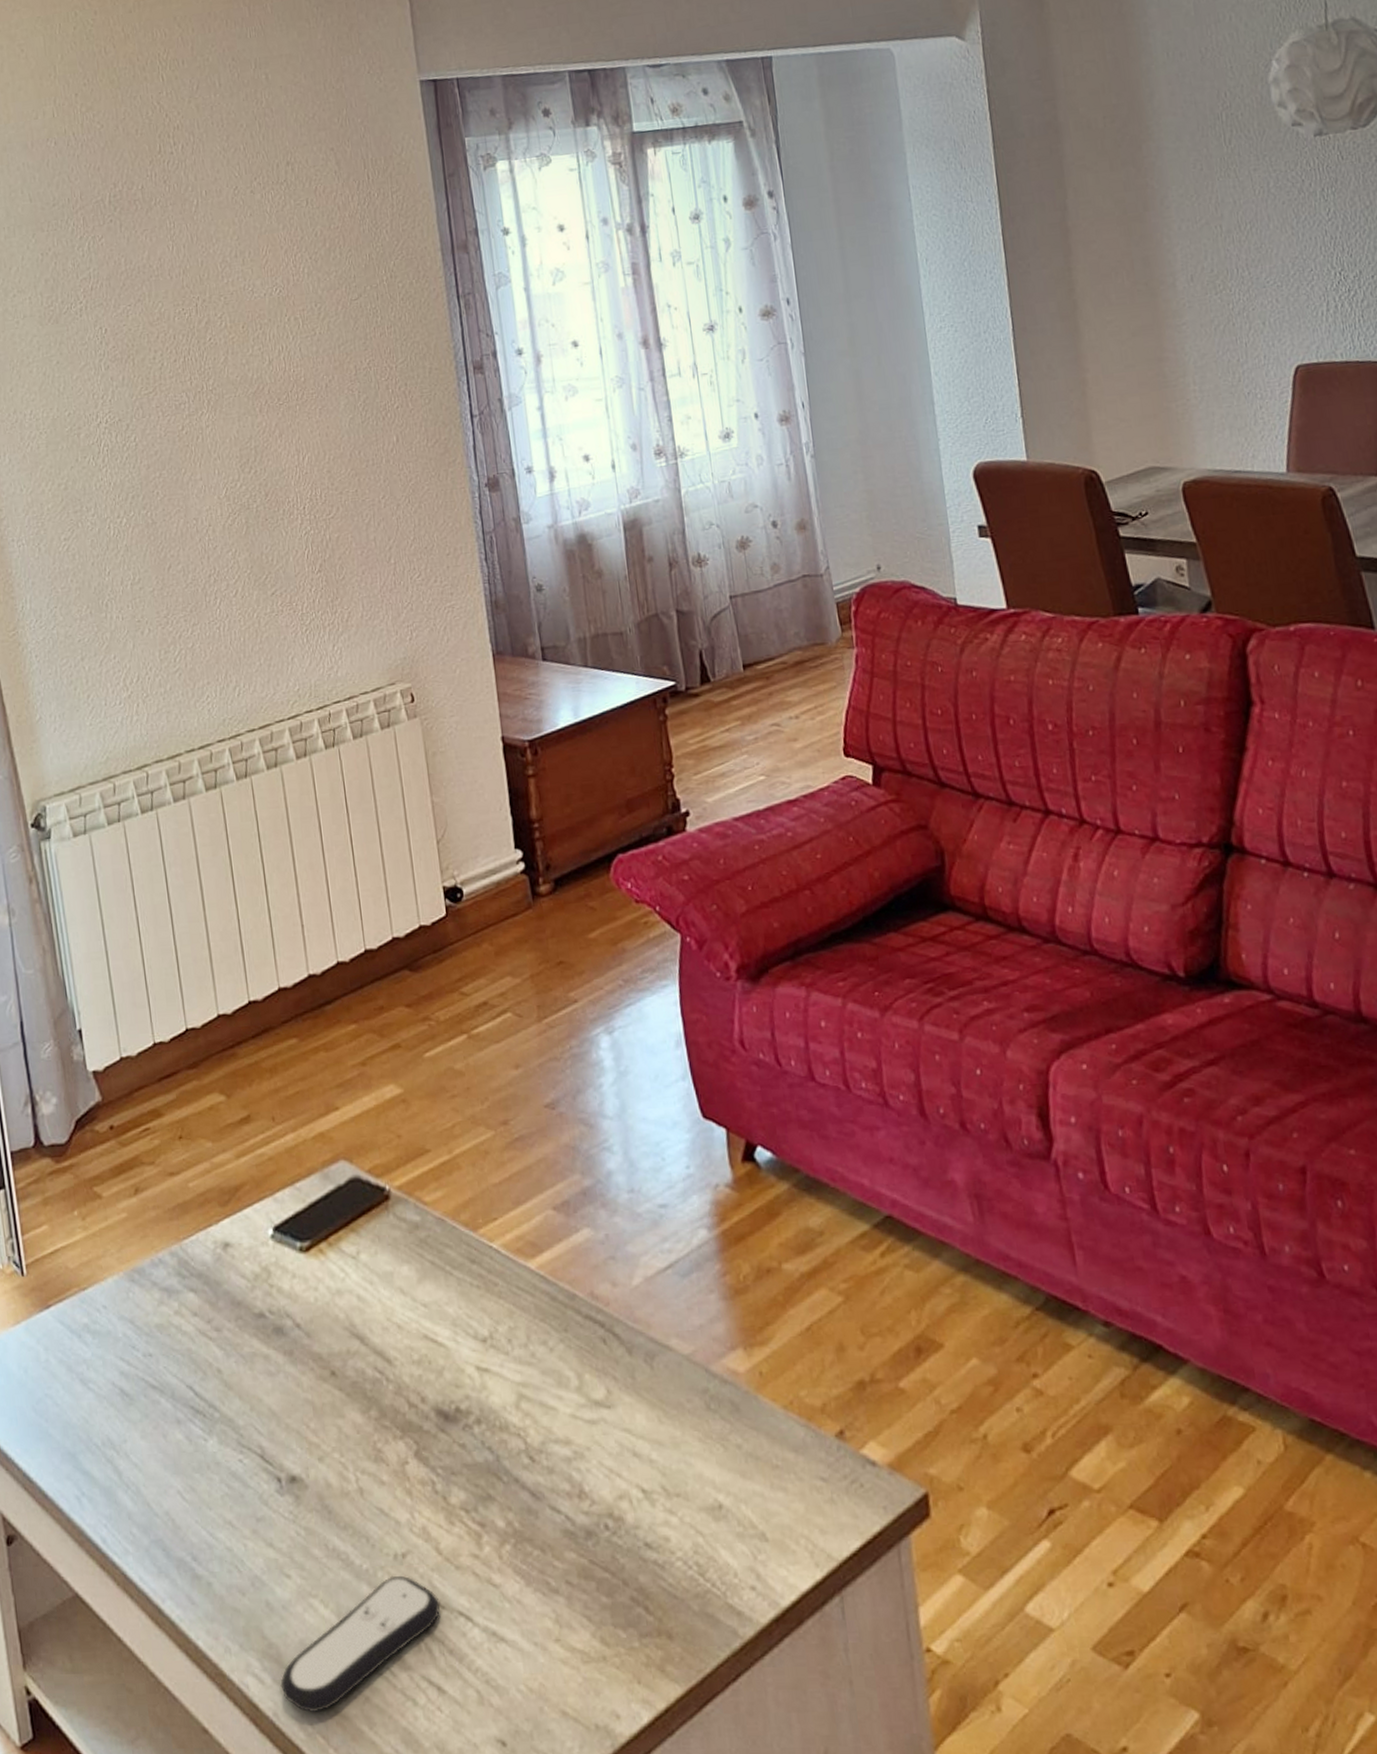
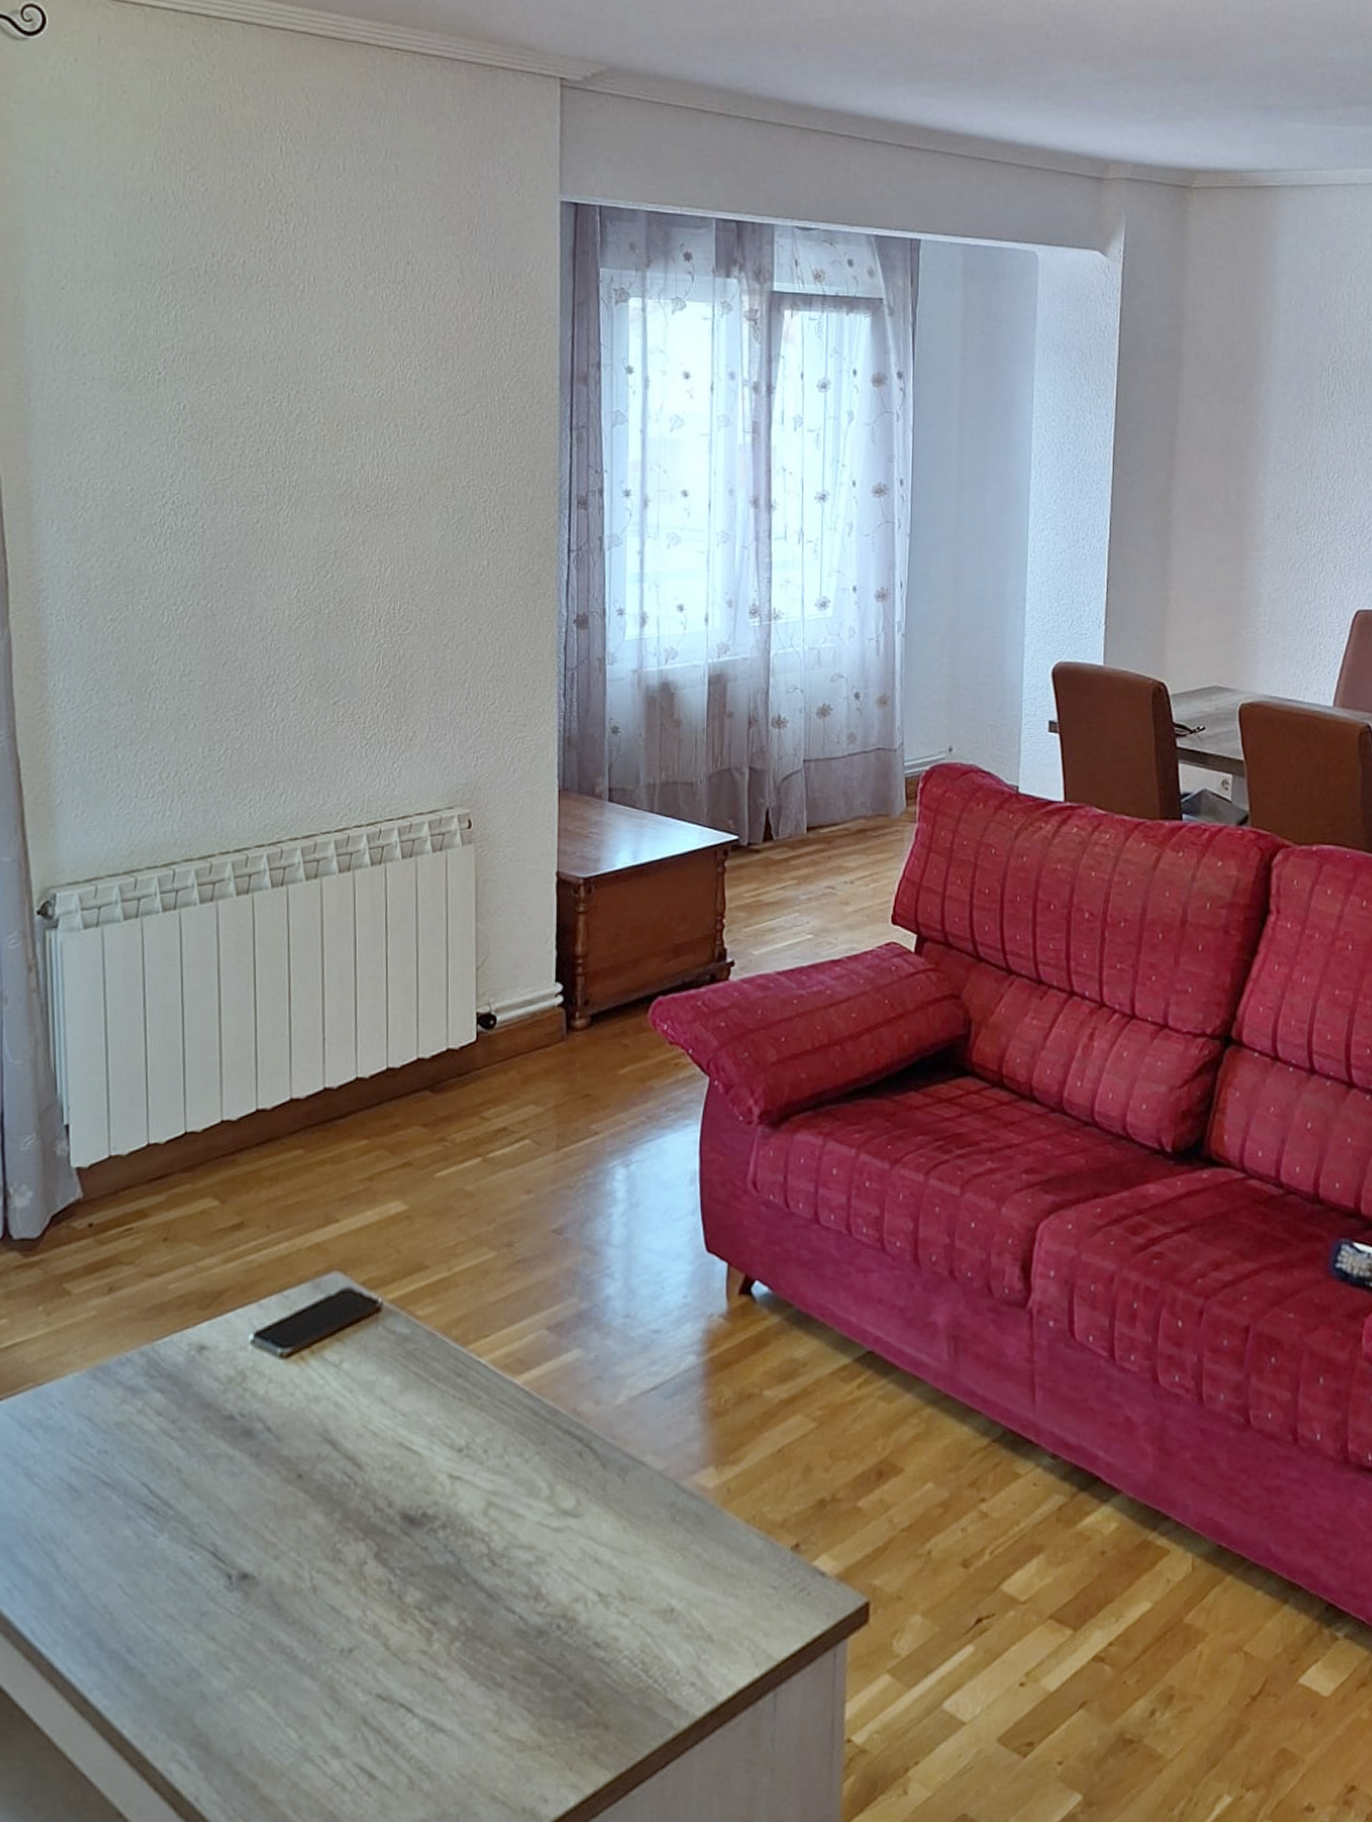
remote control: present [280,1575,441,1713] -> none [206,1669,382,1798]

